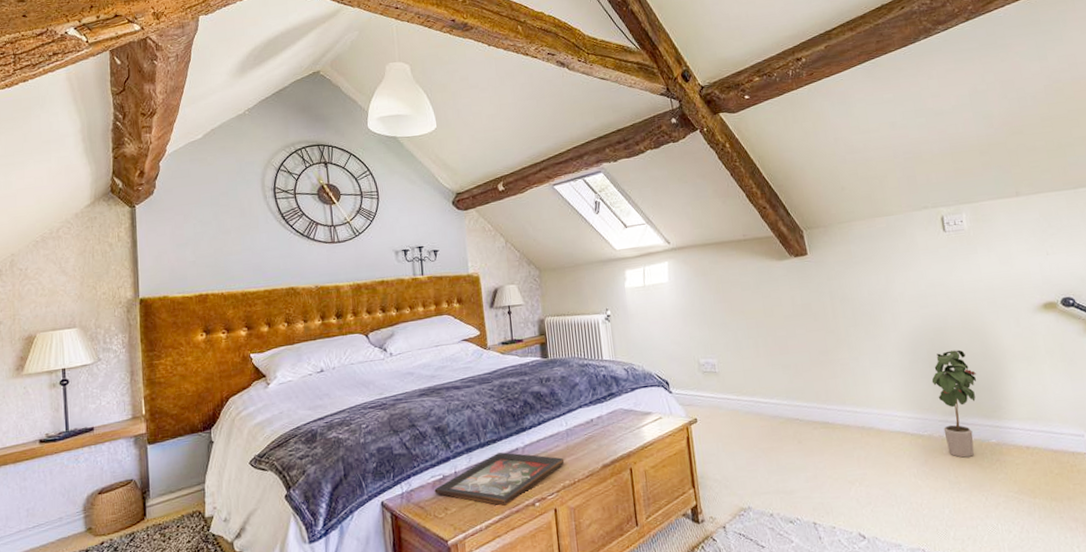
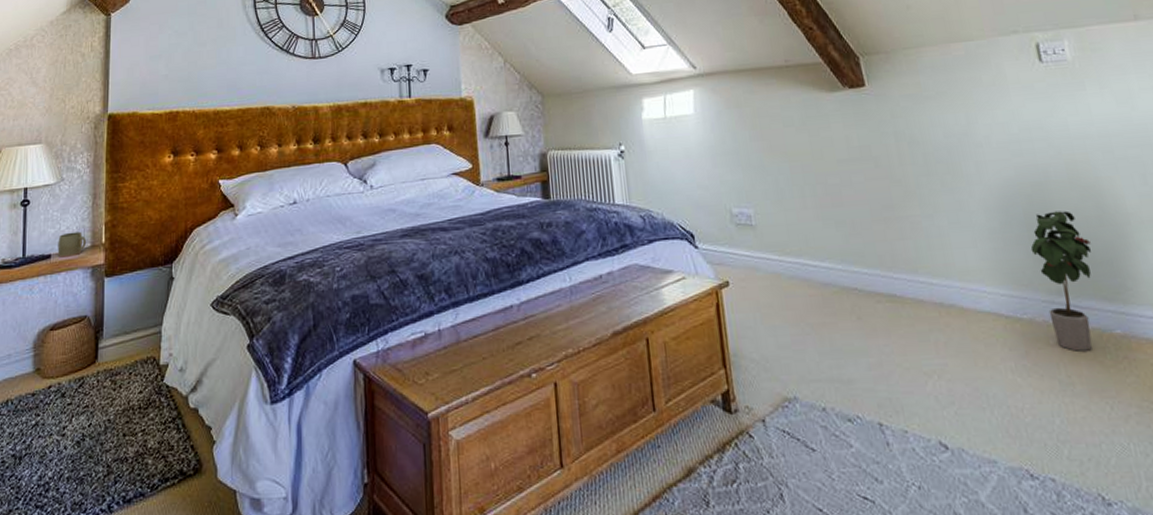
mug: none [99,405,127,430] -> present [57,231,86,258]
decorative tray: present [434,452,565,507] -> none [414,309,568,376]

